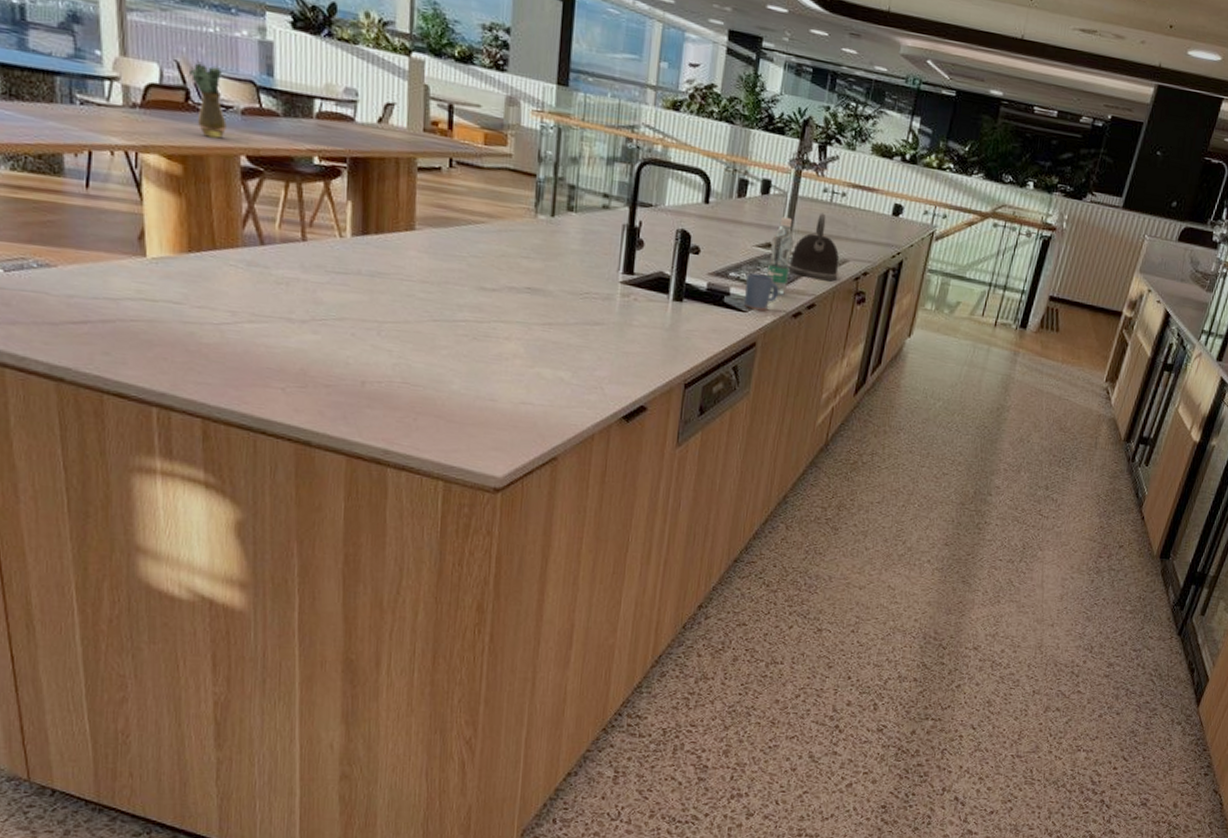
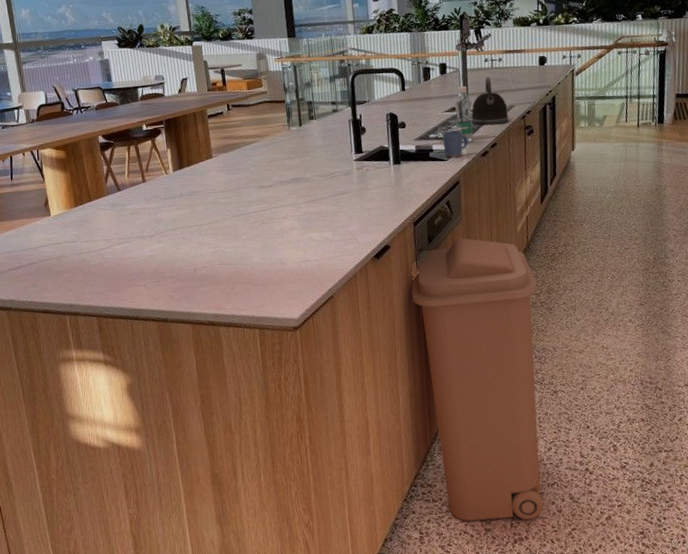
vase: present [188,59,227,139] -> none [61,82,88,130]
trash bin: none [657,418,826,775] -> present [411,238,544,521]

